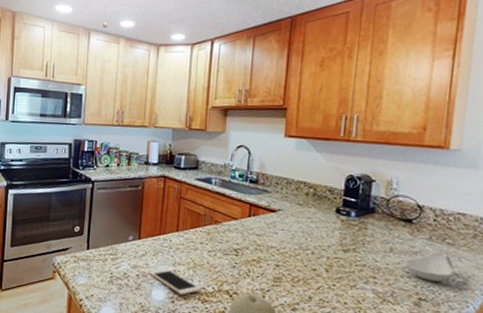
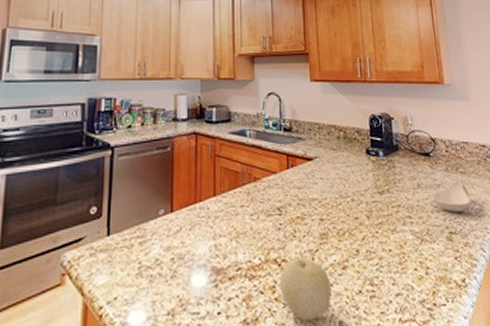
cell phone: present [148,267,201,296] -> none [184,243,247,276]

